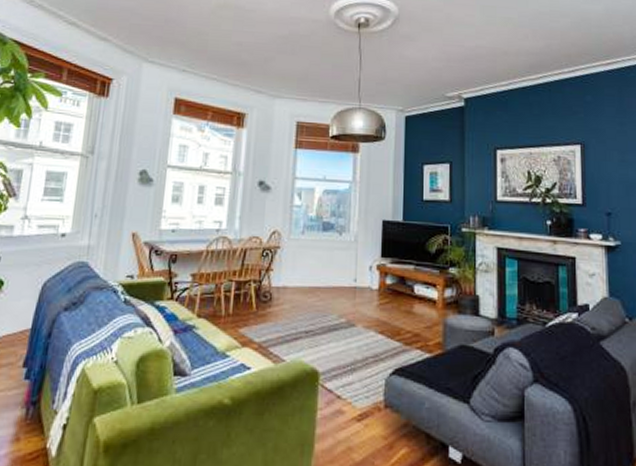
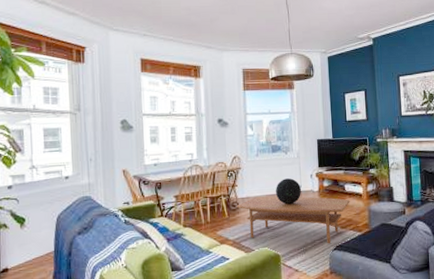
coffee table: none [268,287,420,365] -> present [236,196,350,244]
decorative orb: none [322,267,357,303] -> present [276,178,302,205]

